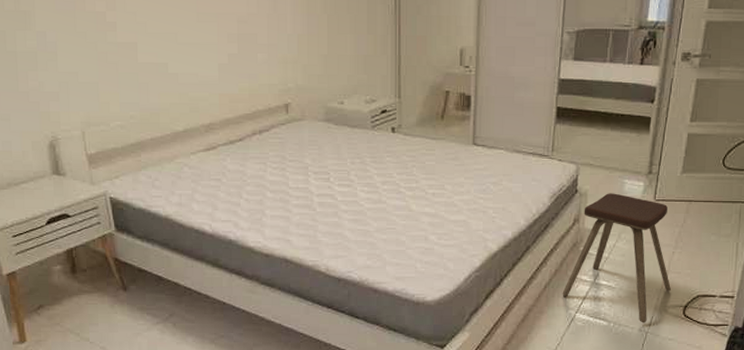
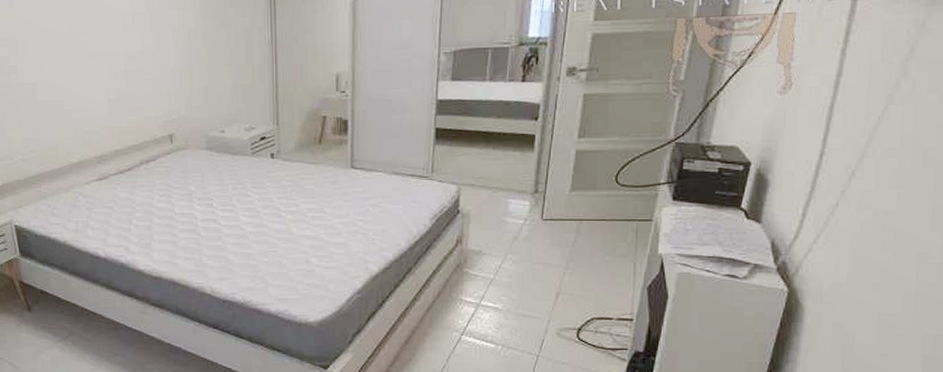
music stool: present [562,193,671,323] -> none [446,213,563,346]

